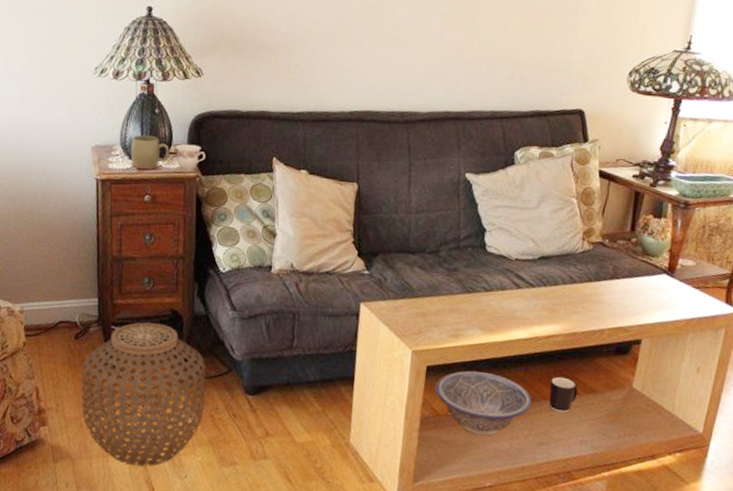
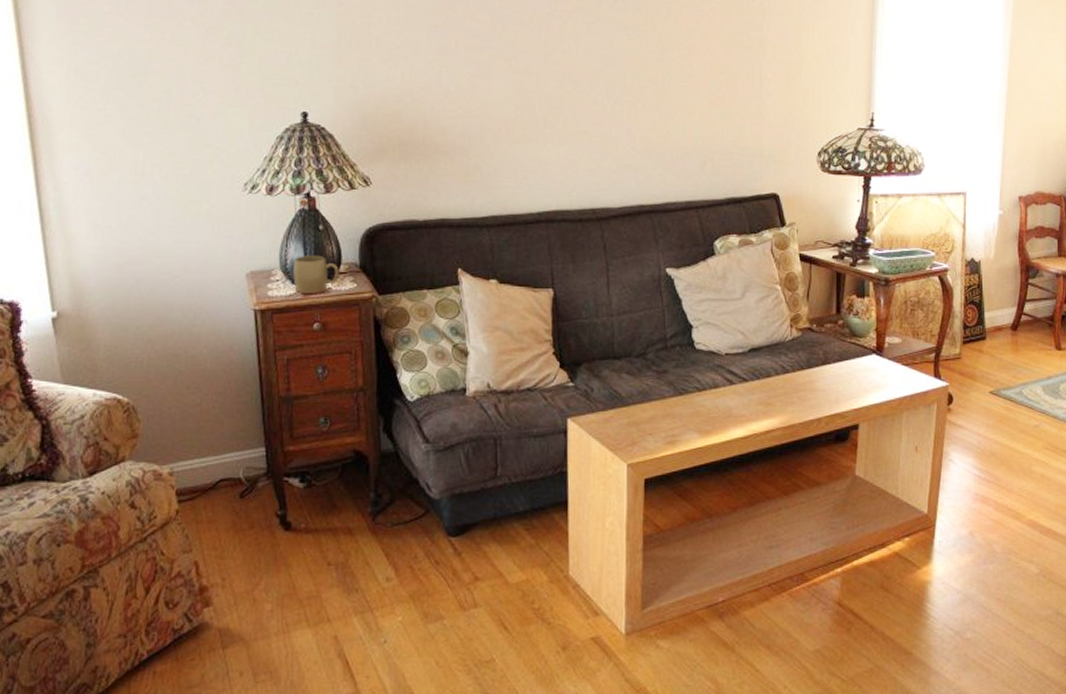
woven basket: present [81,322,207,466] -> none [250,469,402,638]
teacup: present [175,144,206,173] -> none [345,261,381,294]
decorative bowl: present [435,370,533,436] -> none [655,478,758,547]
mug: present [549,376,578,413] -> none [773,473,801,511]

